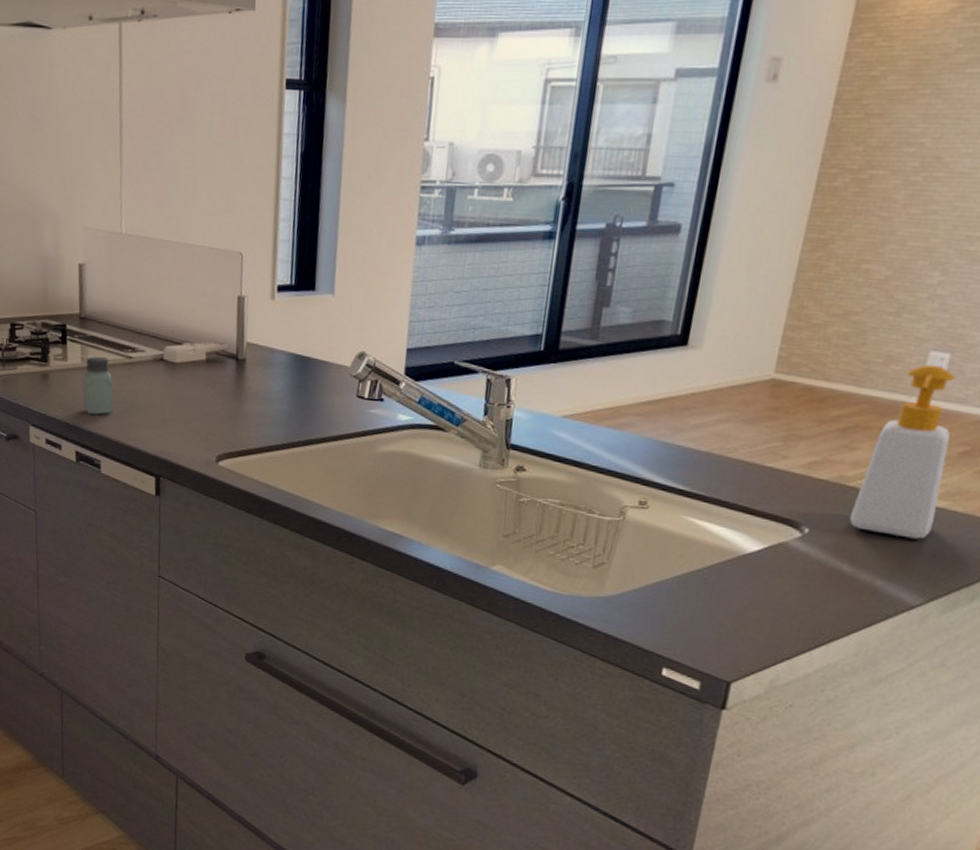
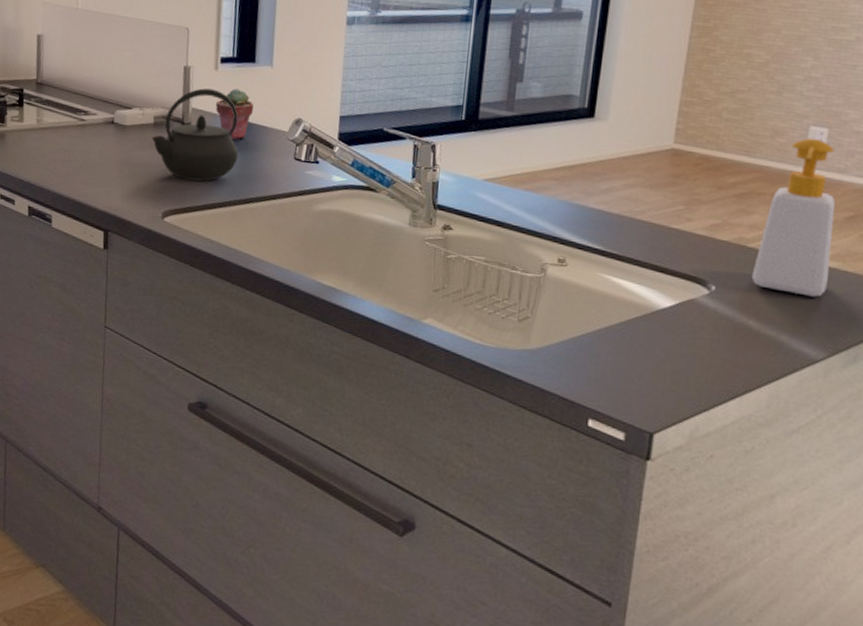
saltshaker: present [82,356,114,415] -> none [36,118,66,173]
kettle: none [204,320,297,423] -> present [151,88,239,182]
potted succulent: none [271,320,314,376] -> present [215,88,254,140]

